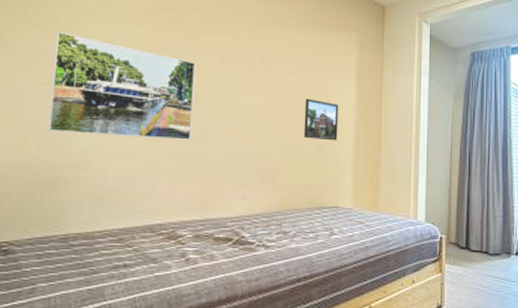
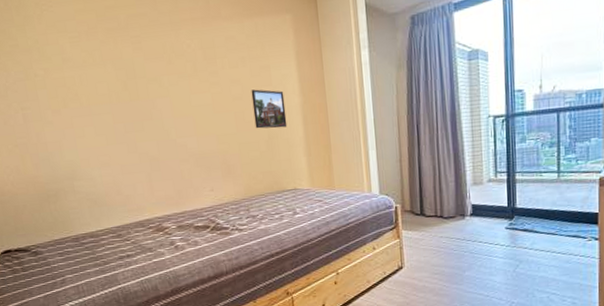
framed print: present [48,31,196,140] -> none [20,57,157,151]

